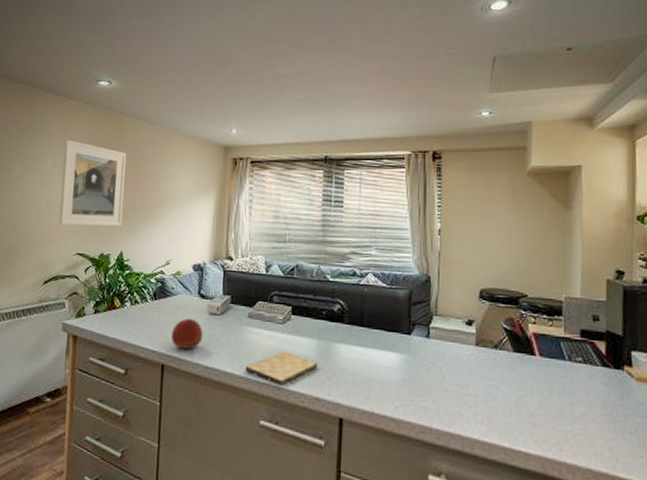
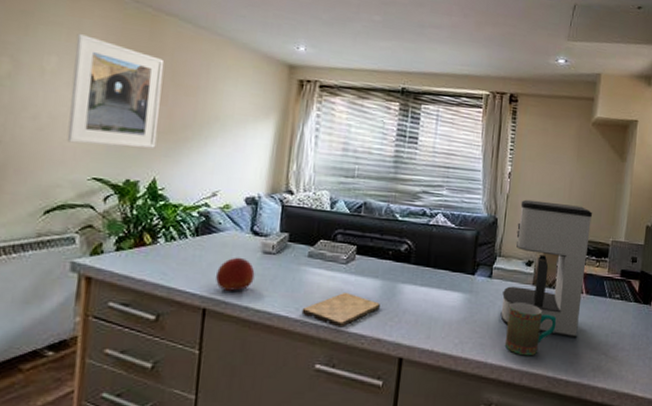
coffee maker: none [442,256,539,406] -> present [500,199,593,339]
mug: none [450,363,508,423] -> present [504,302,557,356]

